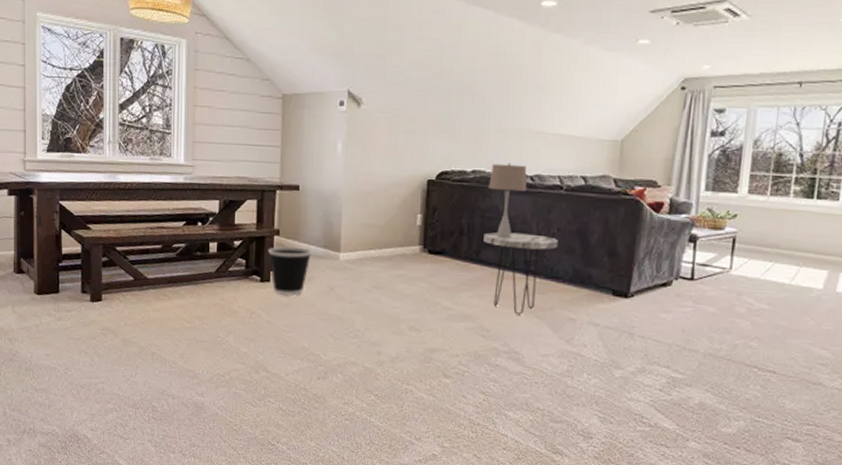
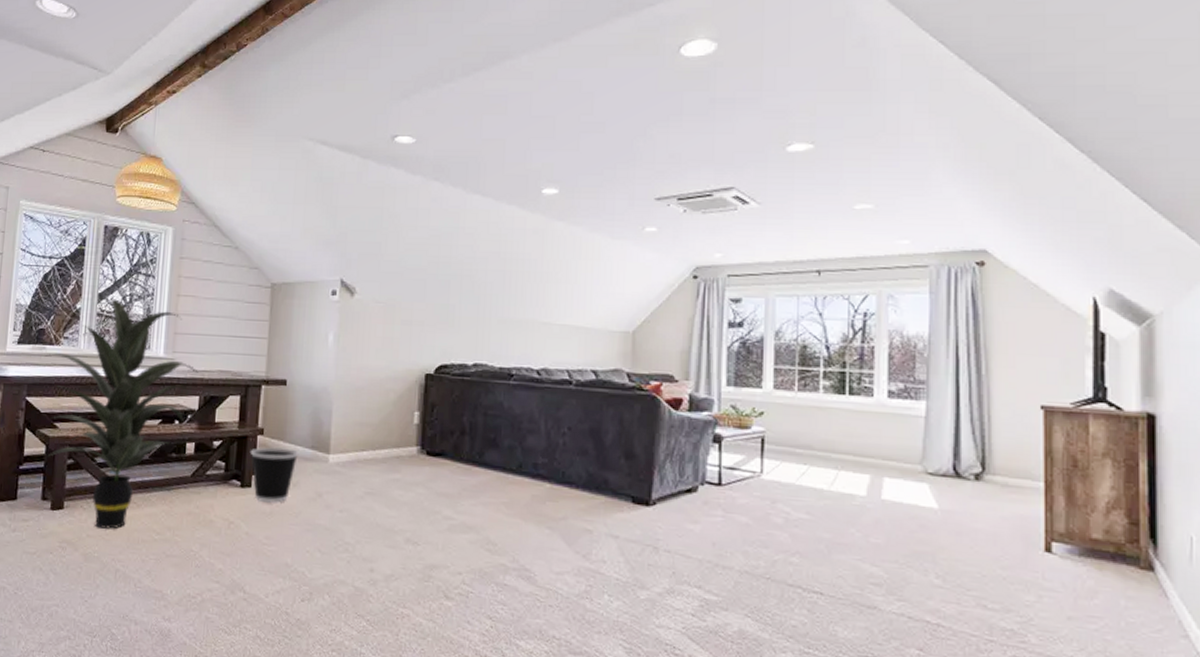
indoor plant: none [74,109,217,319] -> present [45,299,198,529]
side table: present [483,232,558,315] -> none [487,431,569,526]
table lamp: present [488,163,527,238] -> none [491,355,534,438]

